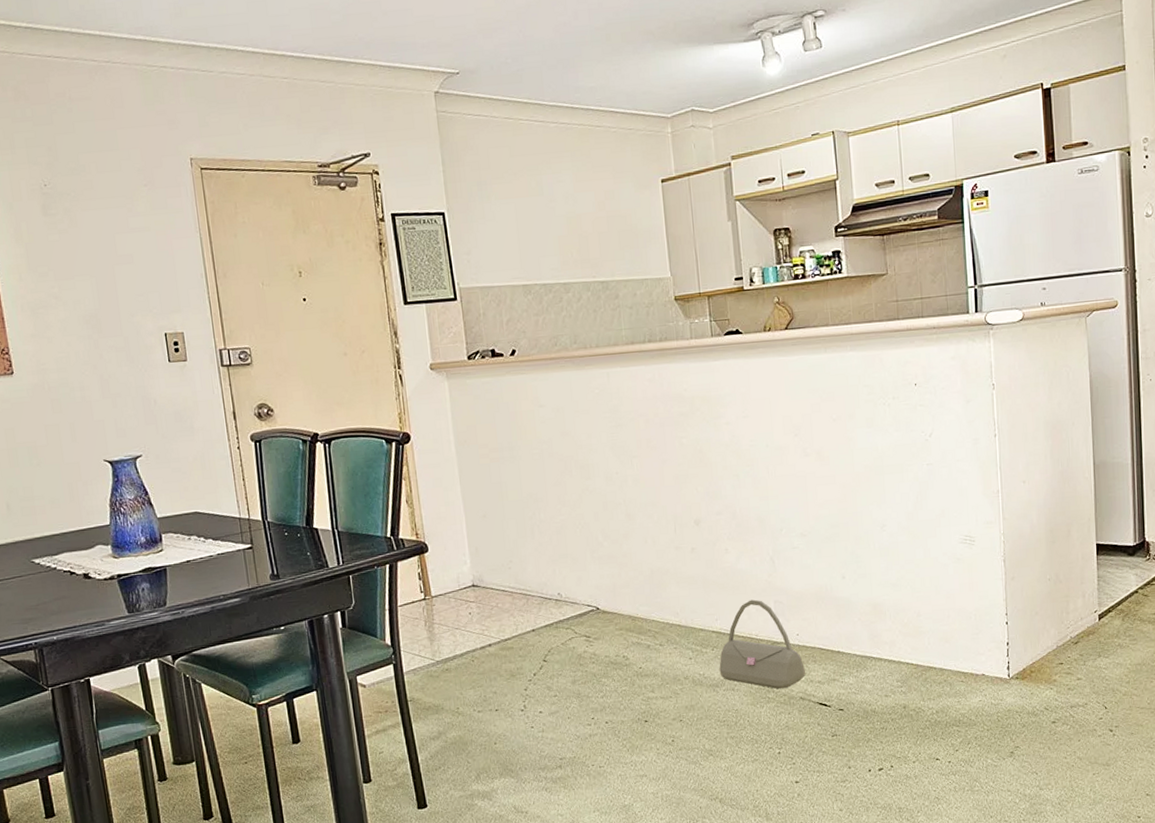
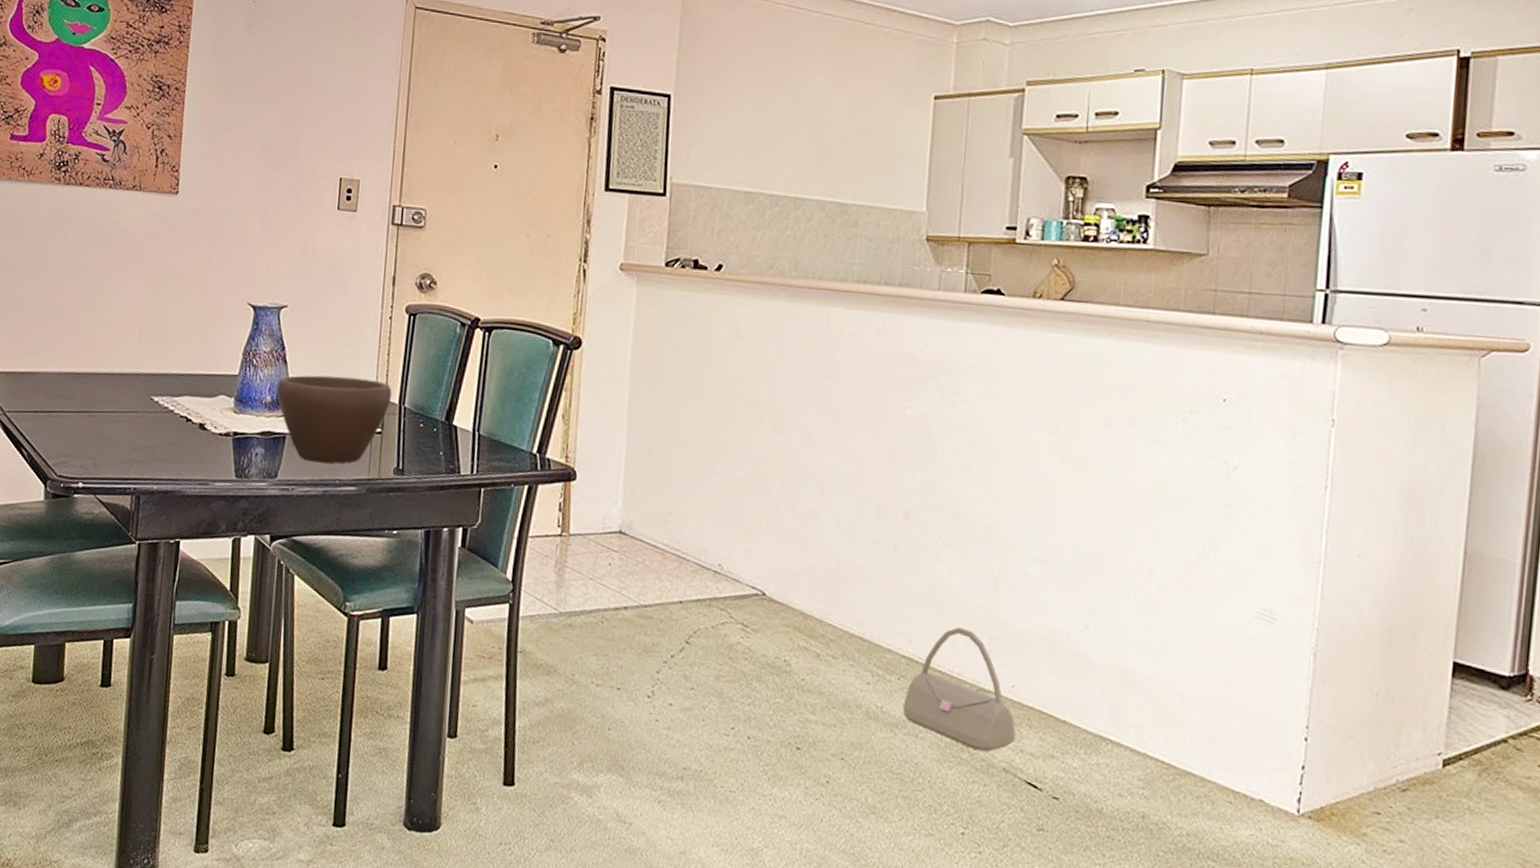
bowl: none [148,504,255,585] -> present [277,375,392,464]

